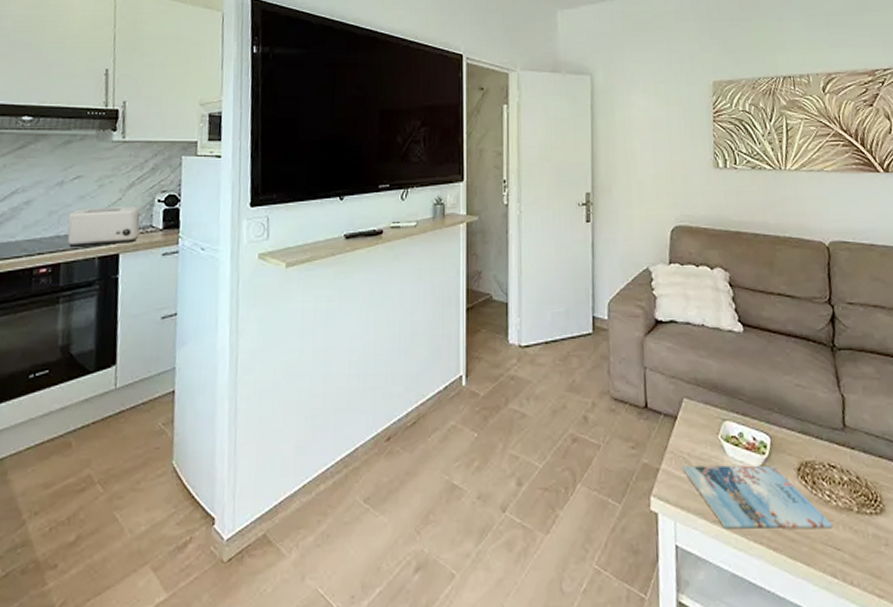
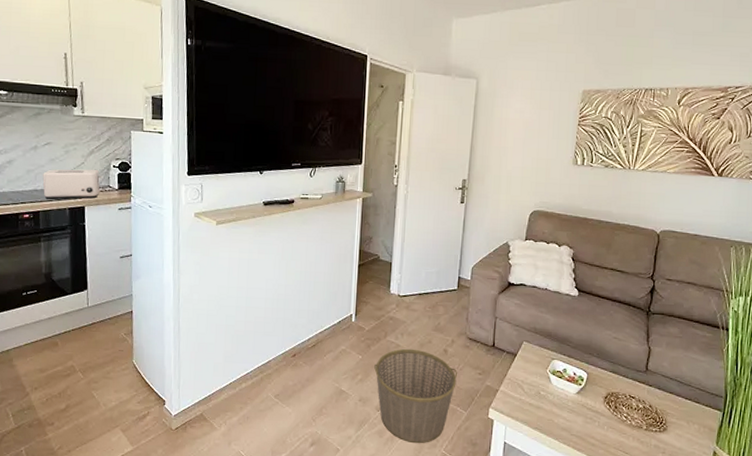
basket: none [495,418,604,558] -> present [374,348,457,444]
magazine: present [682,465,833,529] -> none [516,389,625,438]

